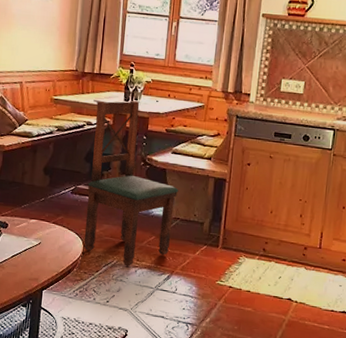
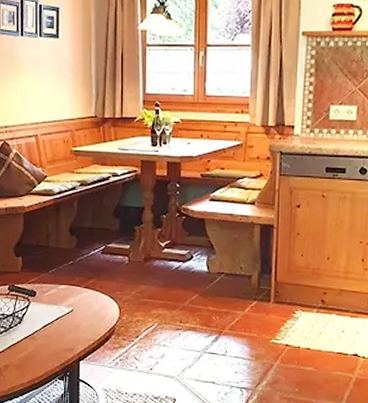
dining chair: present [83,101,179,267] -> none [118,145,221,330]

